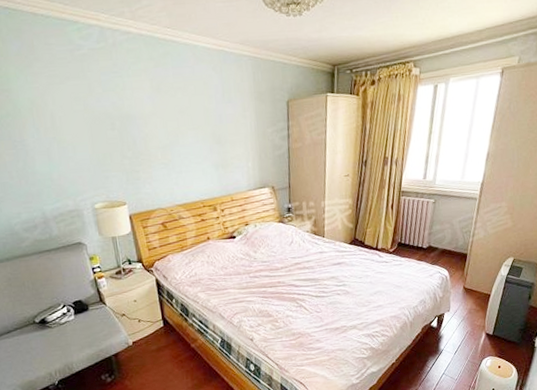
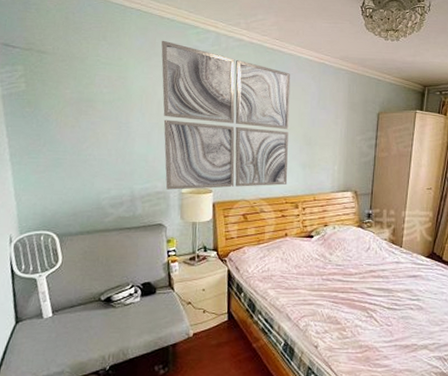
wall art: none [40,41,203,207] -> present [161,40,291,190]

